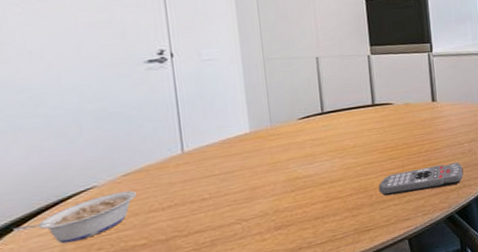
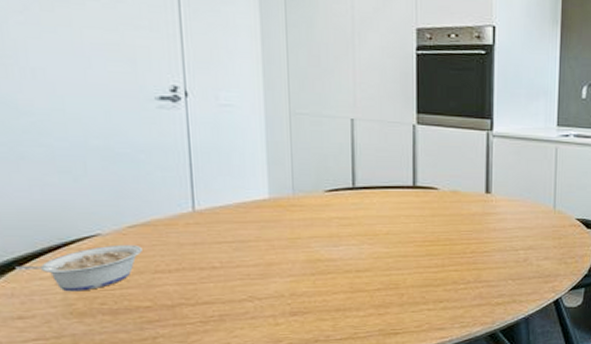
remote control: present [379,162,464,196] -> none [412,271,515,298]

